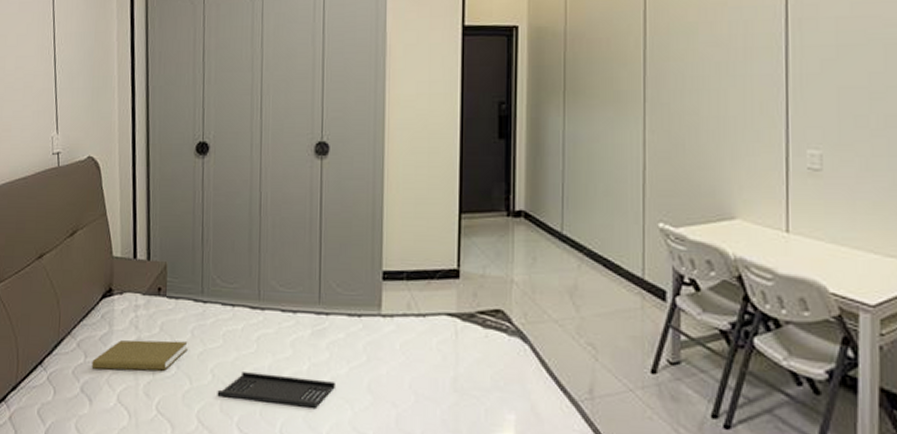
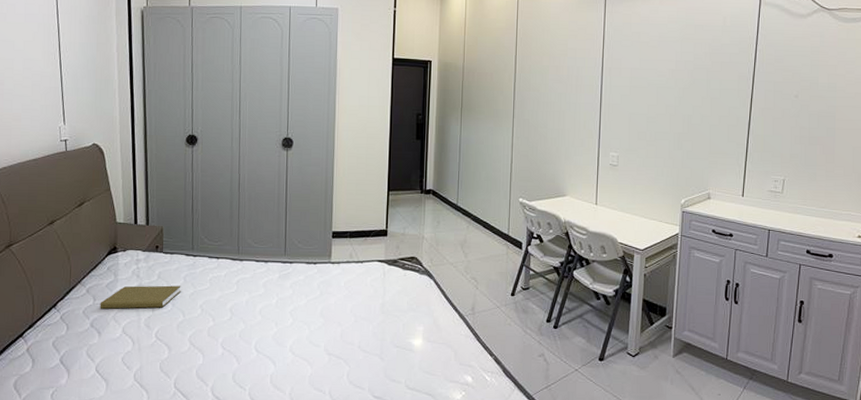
tray: present [217,372,335,408] -> none [205,306,297,329]

